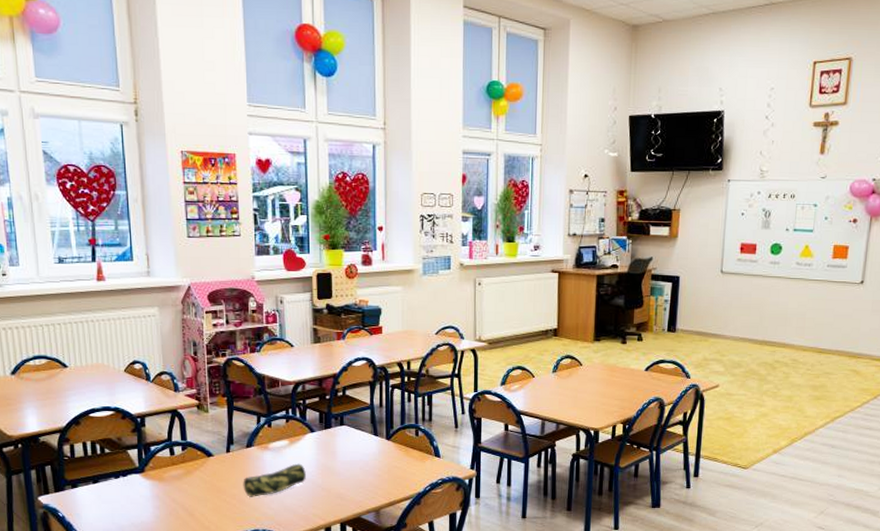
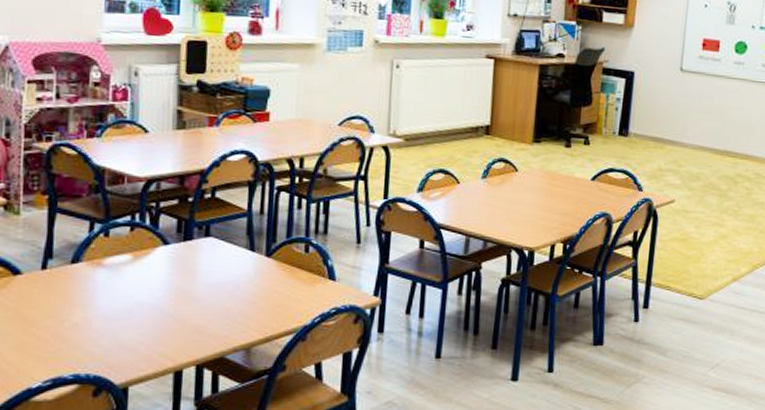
pencil case: present [243,463,306,497] -> none [61,285,153,330]

